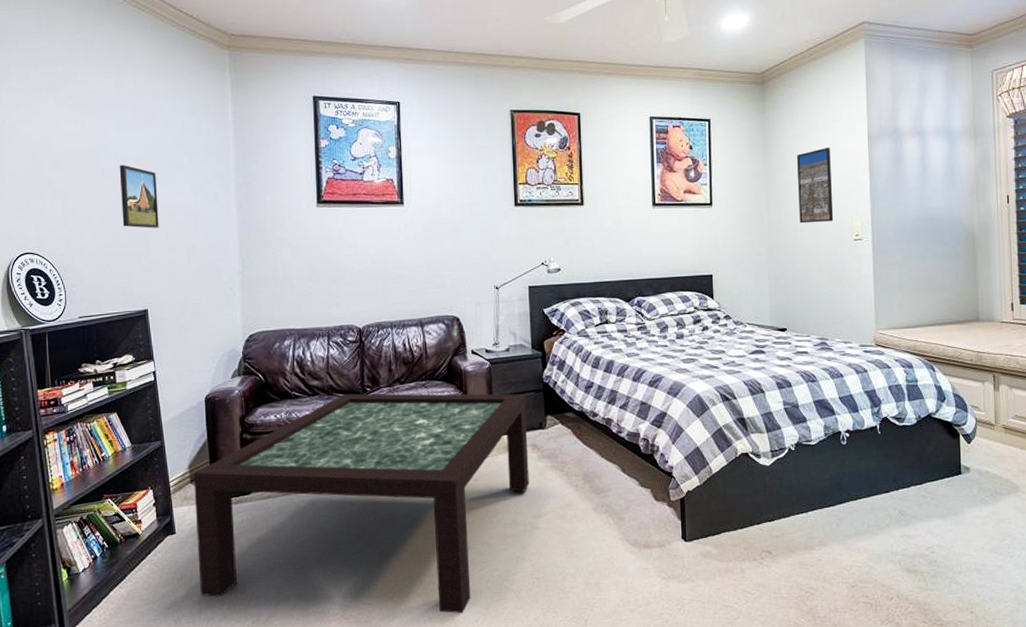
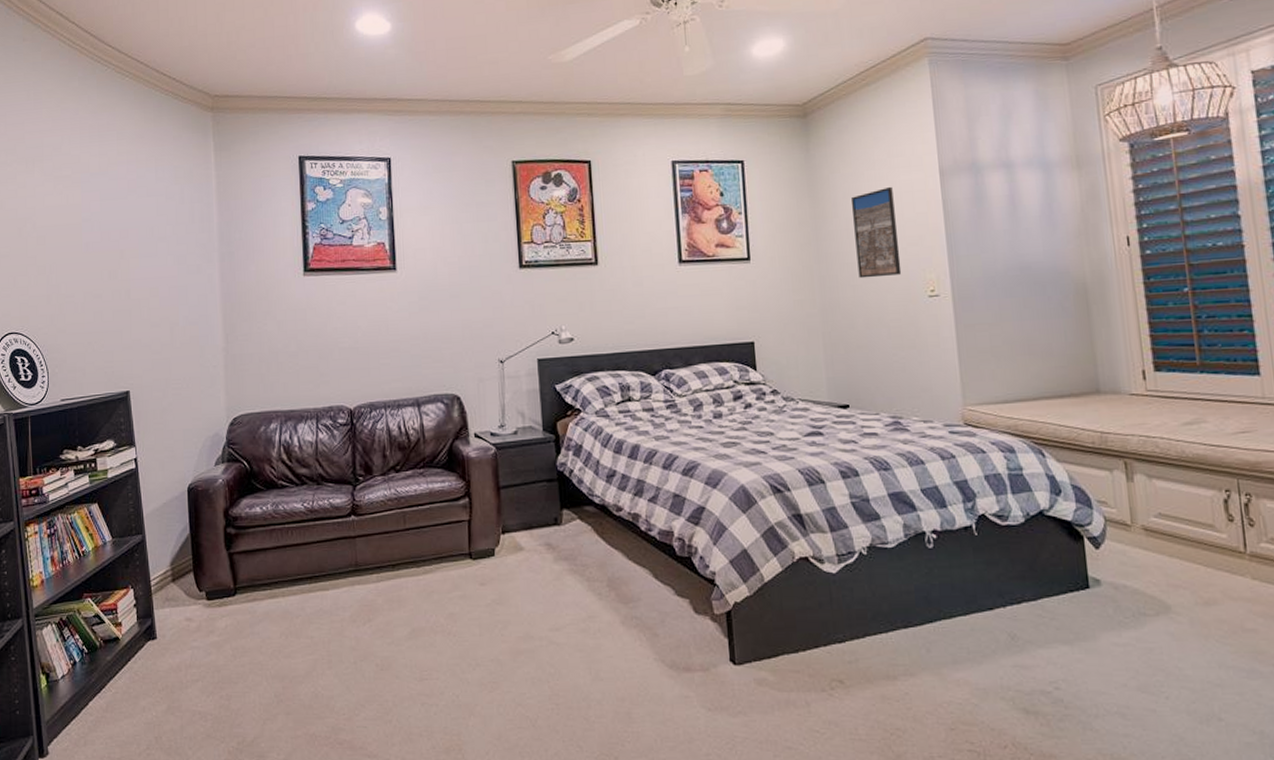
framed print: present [119,164,159,228] -> none [102,237,142,304]
coffee table: present [193,393,530,613] -> none [175,483,545,742]

